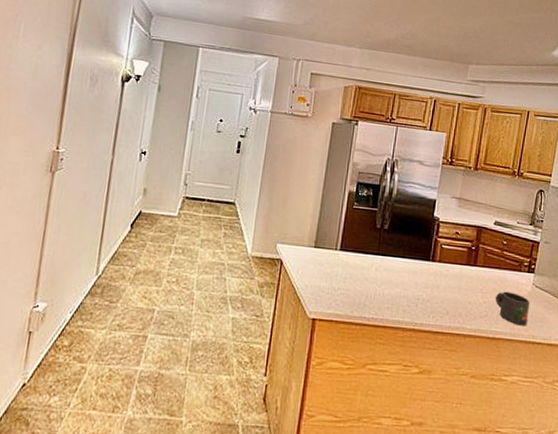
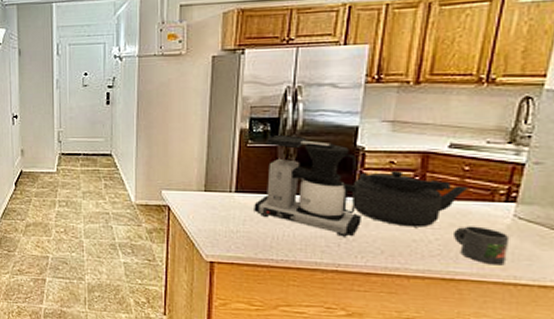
coffee maker: none [353,199,434,298] -> present [254,134,361,237]
kettle: none [428,240,506,291] -> present [352,171,469,228]

